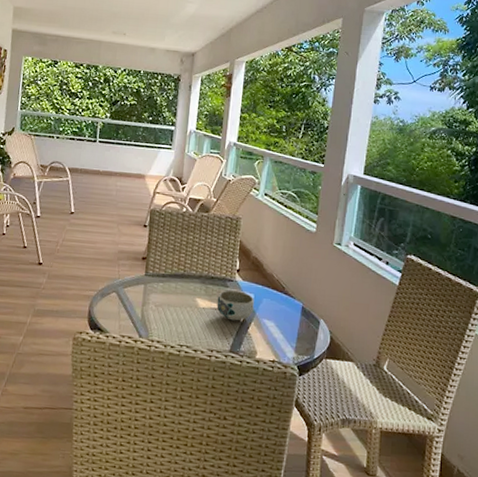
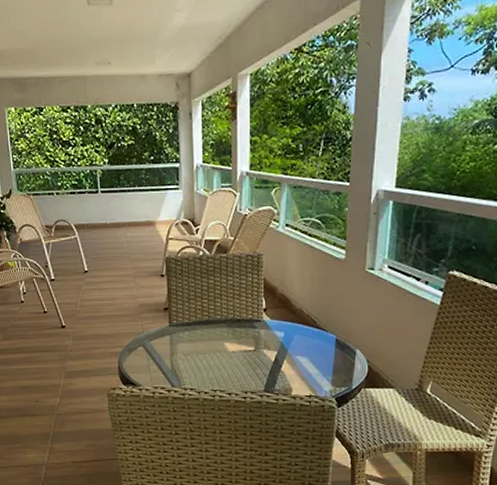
bowl: present [216,290,254,321] -> none [246,330,285,361]

